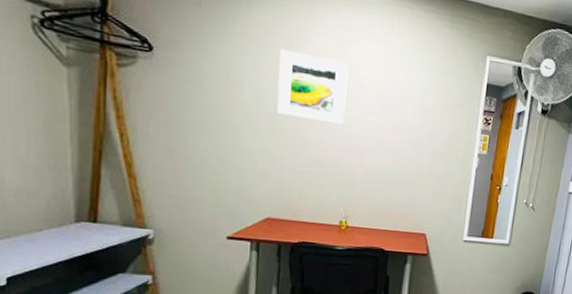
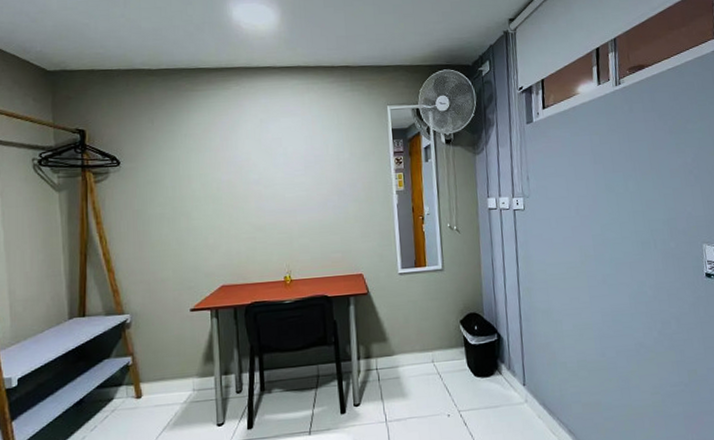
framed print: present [276,49,349,125] -> none [217,138,276,194]

